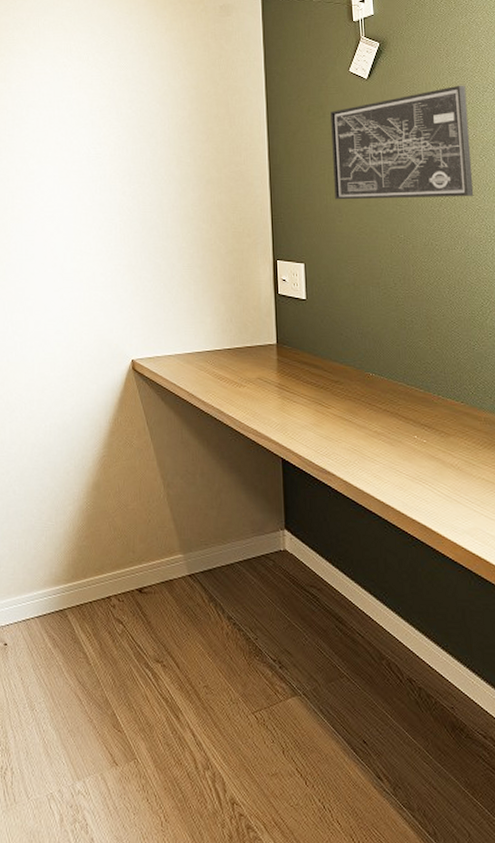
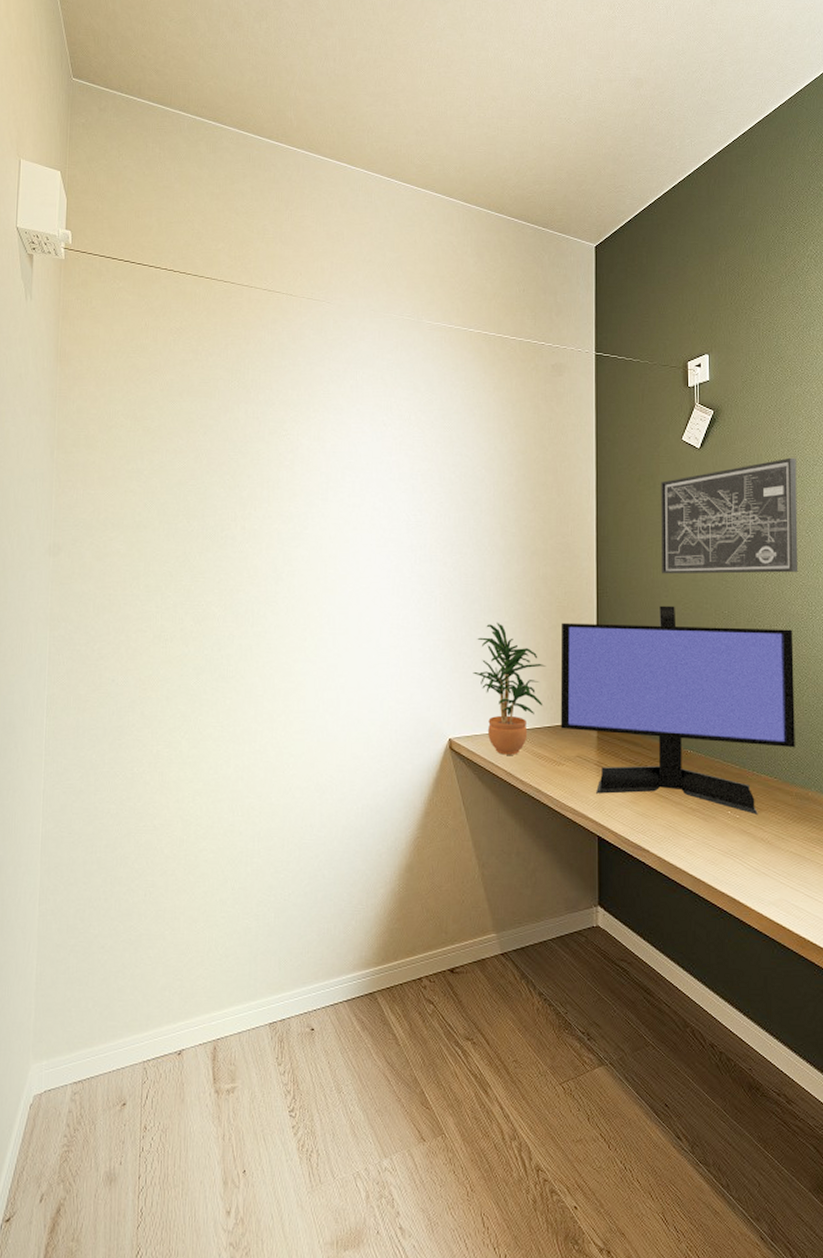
potted plant: none [153,247,224,376] -> present [473,622,546,755]
monitor: none [238,230,481,440] -> present [560,605,795,815]

